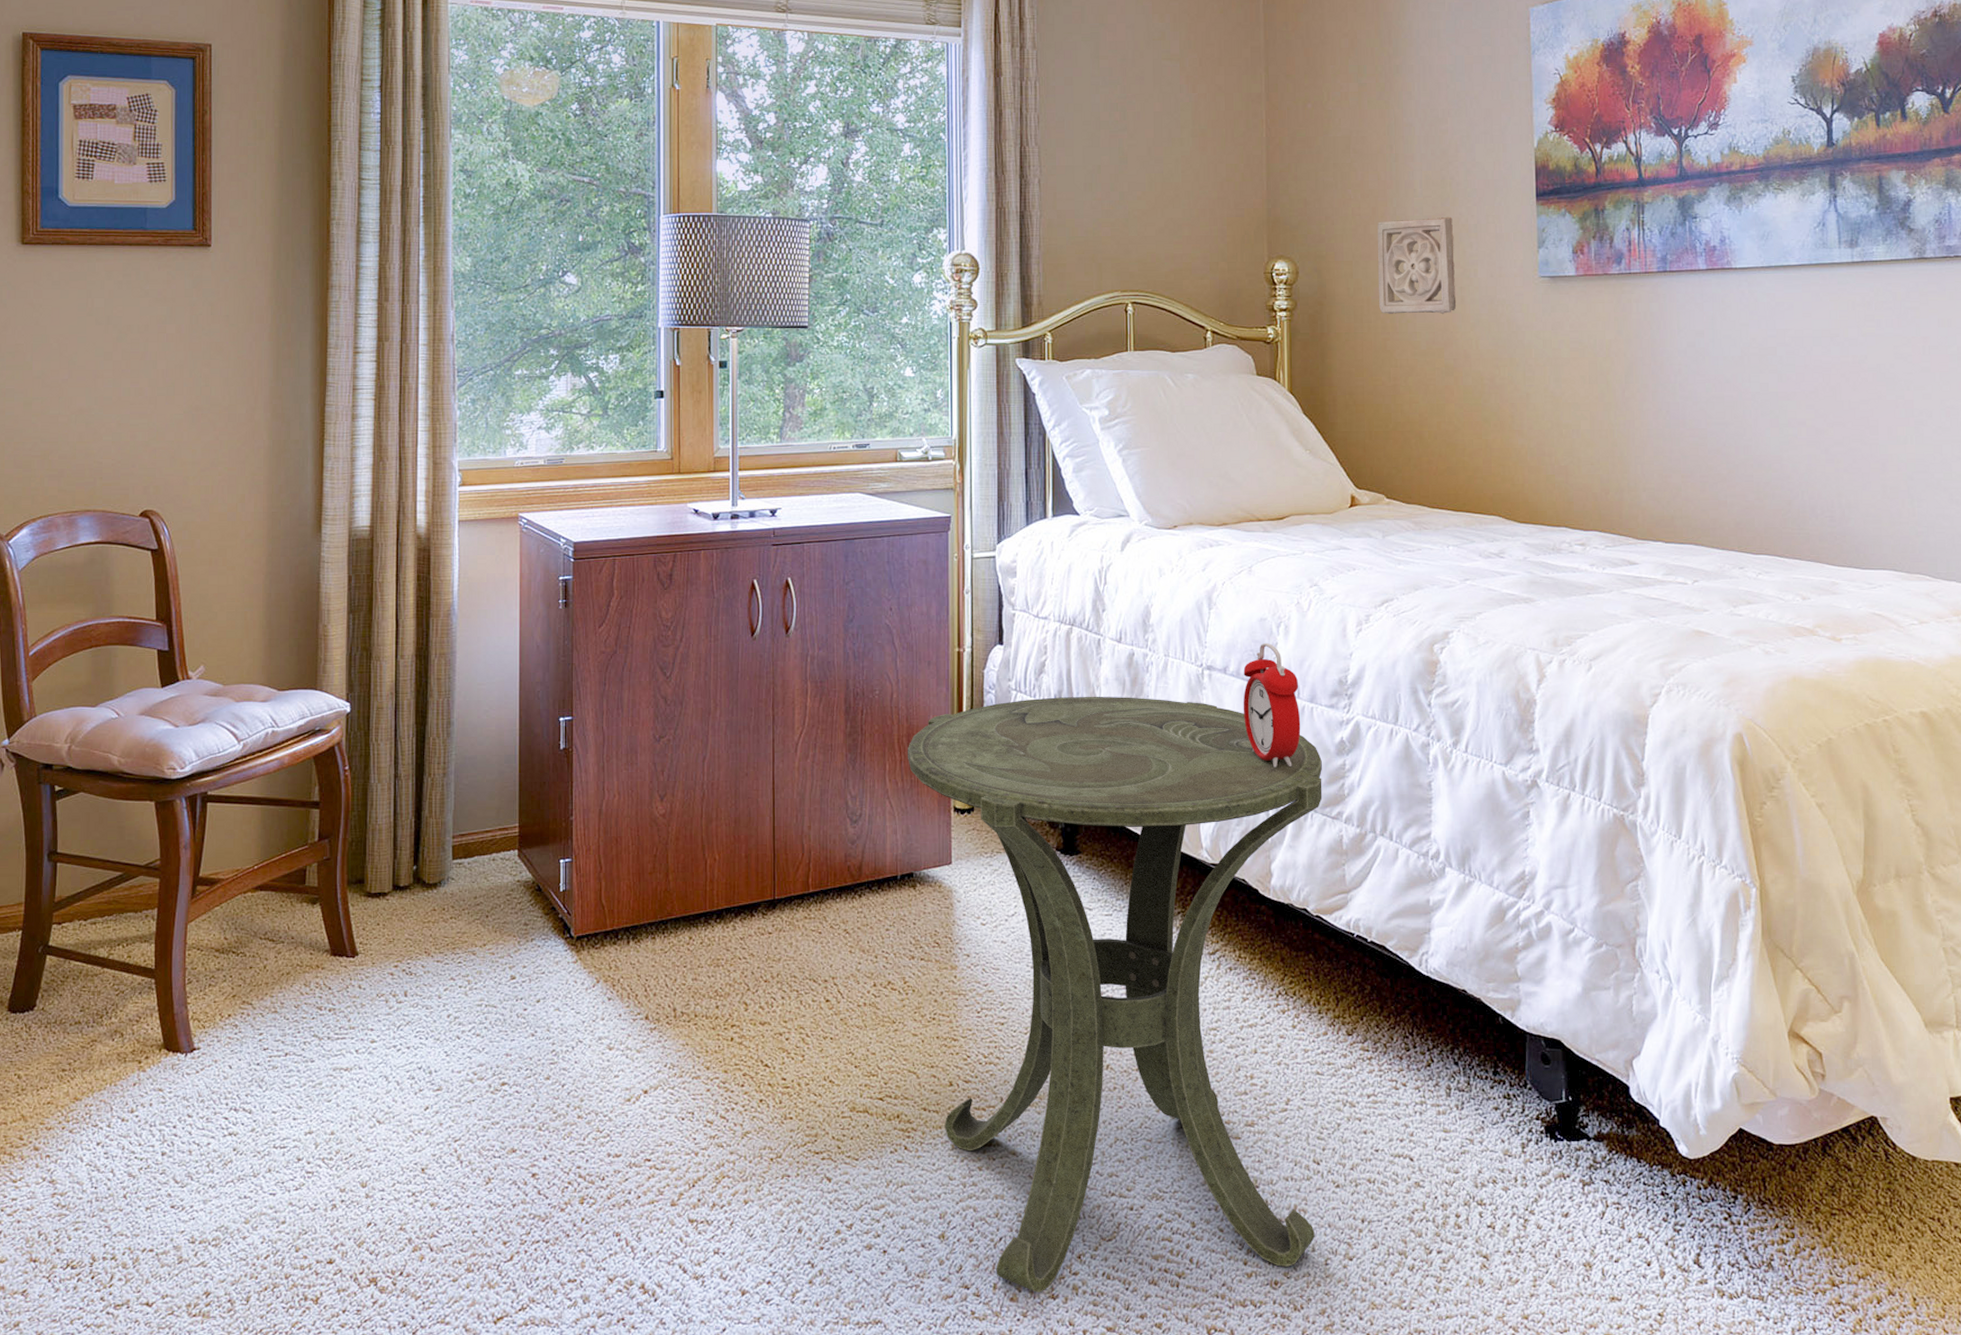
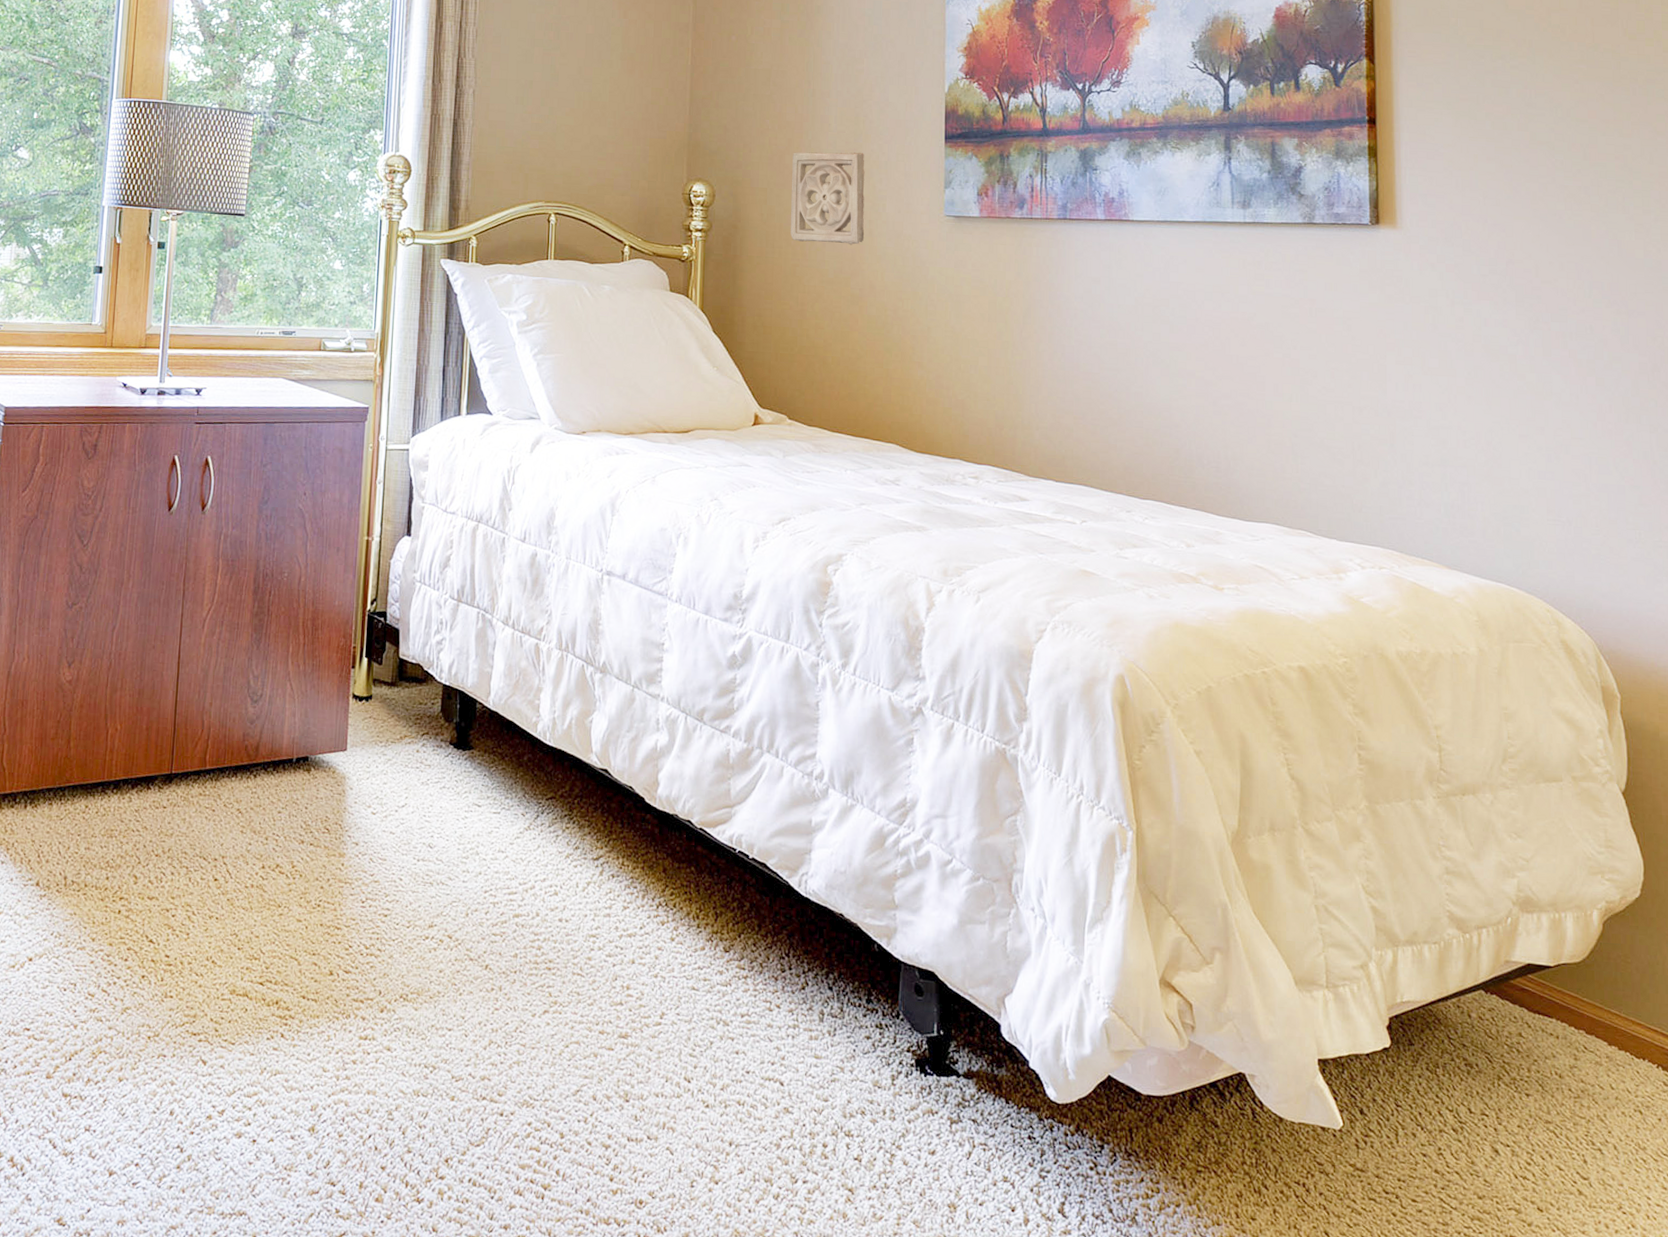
side table: present [908,696,1323,1293] -> none [311,591,713,1195]
alarm clock: present [1243,642,1301,769] -> none [639,552,695,678]

